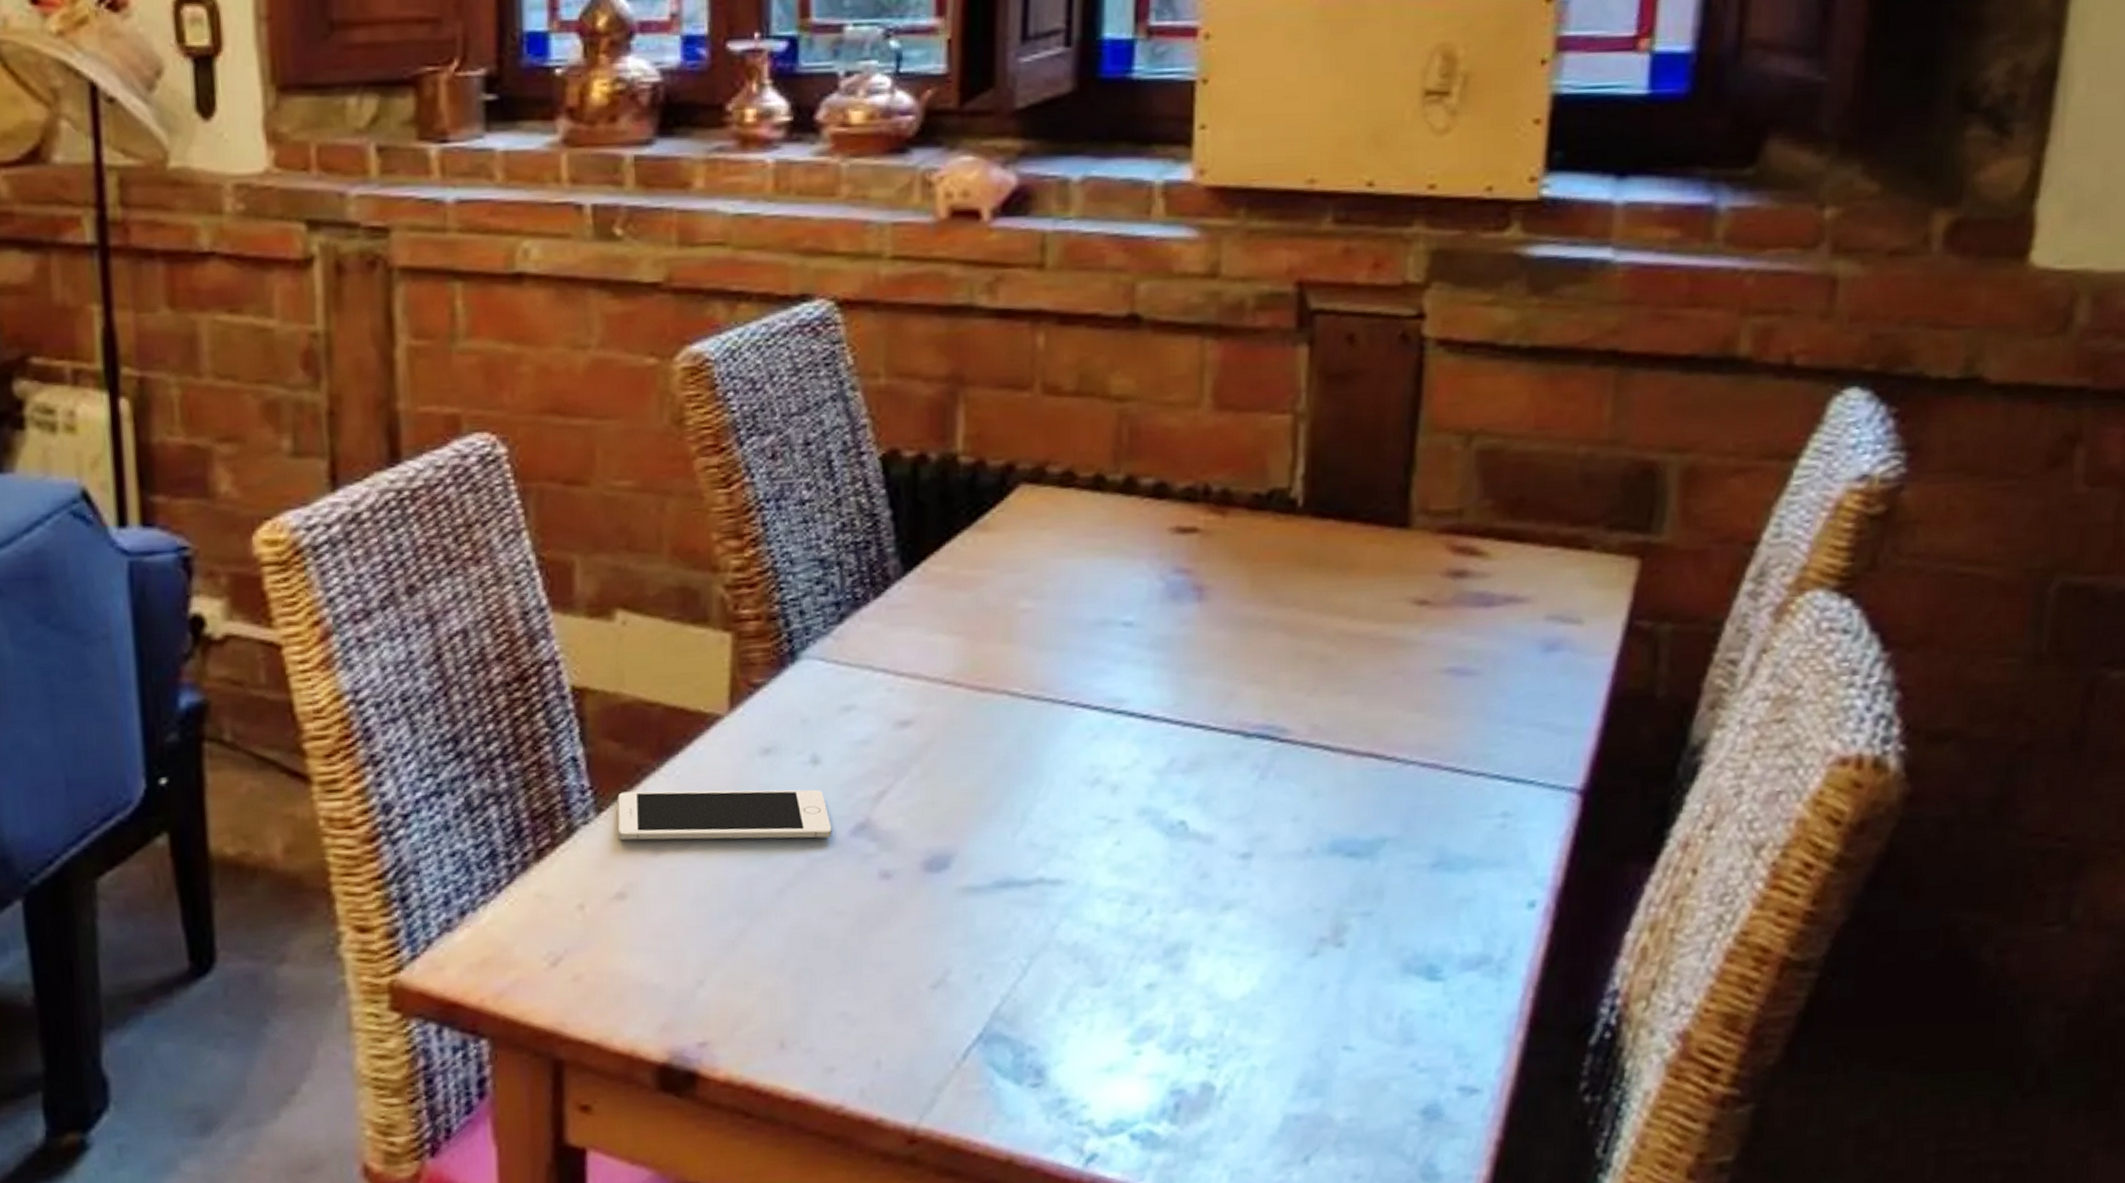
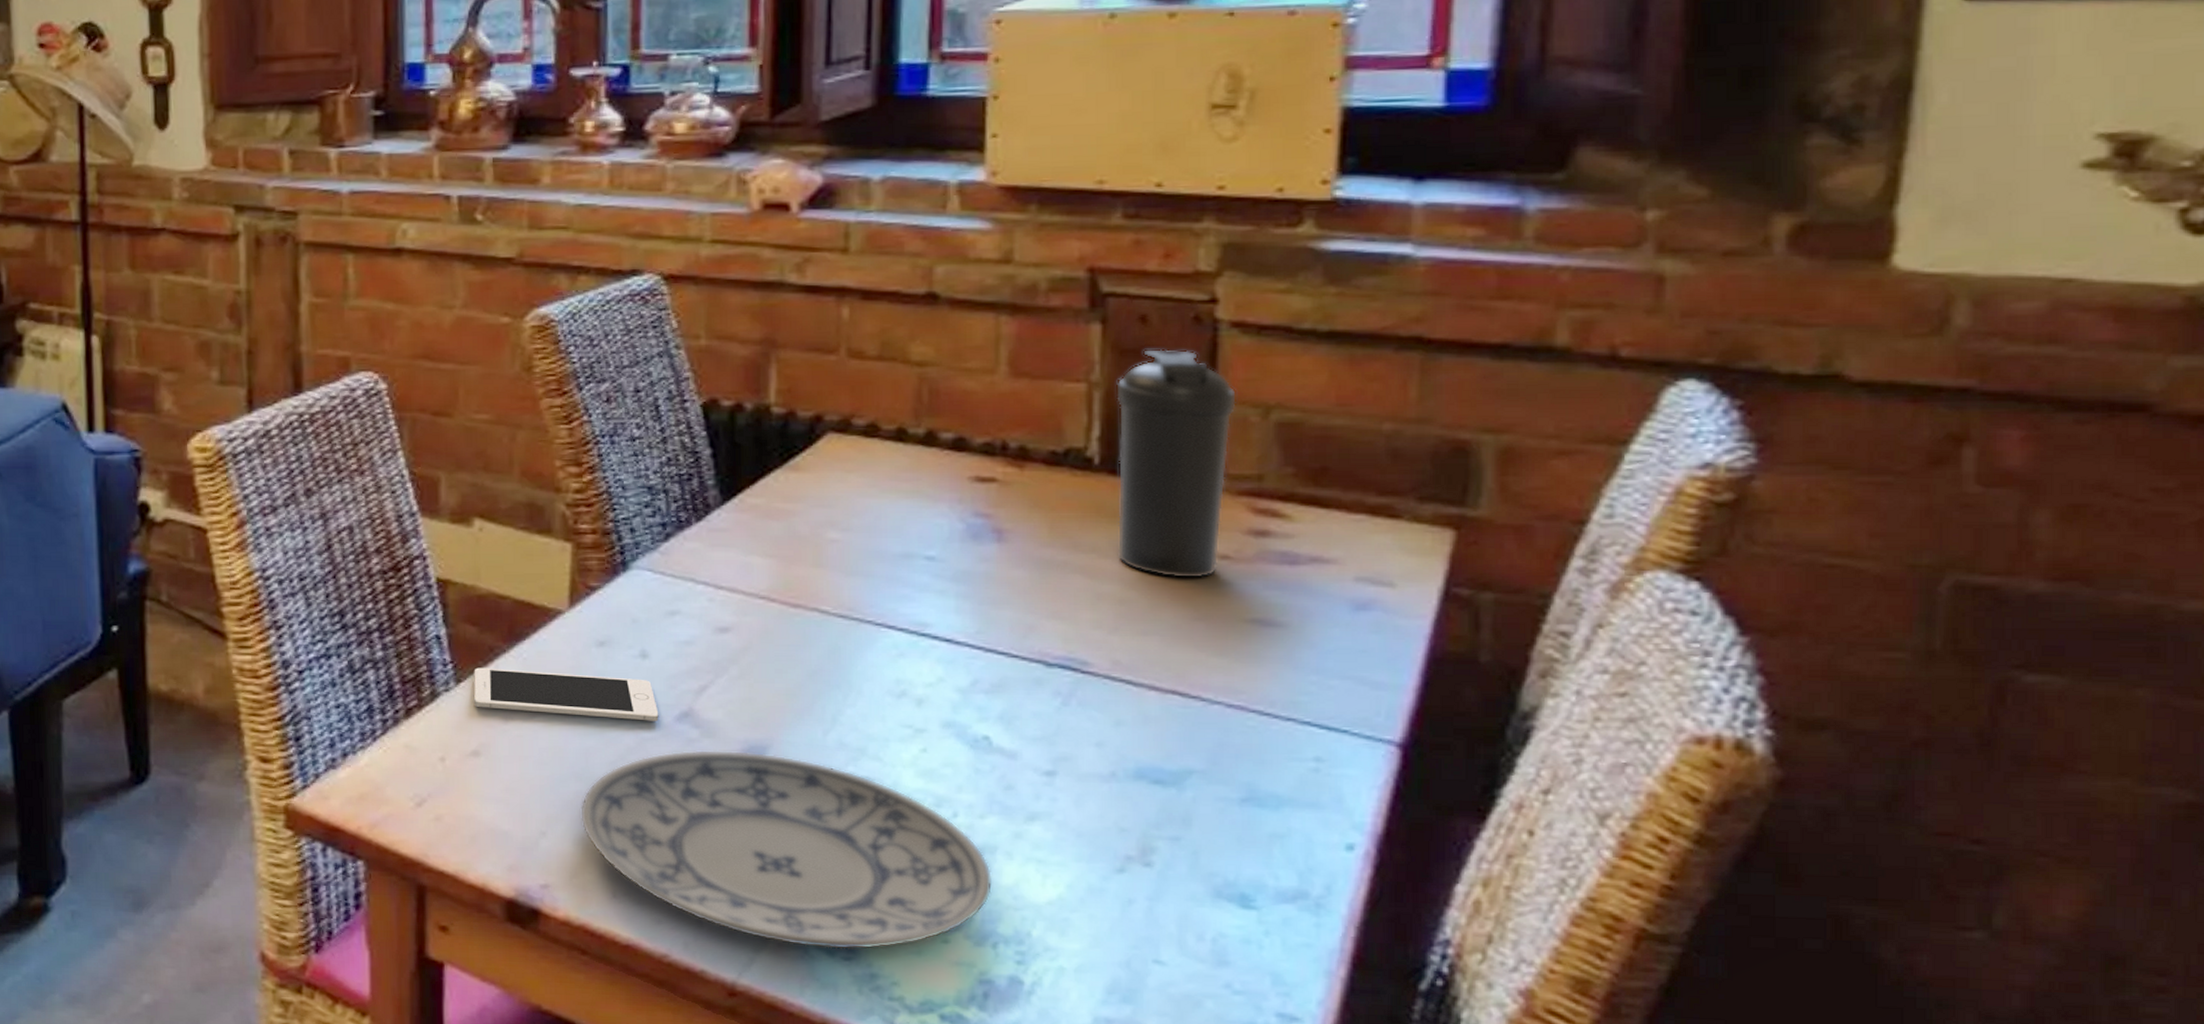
plate: none [743,862,1186,1078] -> present [580,749,993,950]
water bottle: none [1318,372,1441,630] -> present [1115,348,1238,579]

